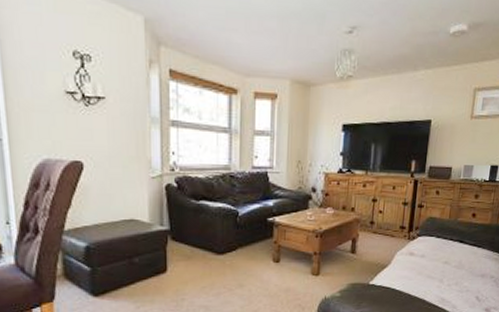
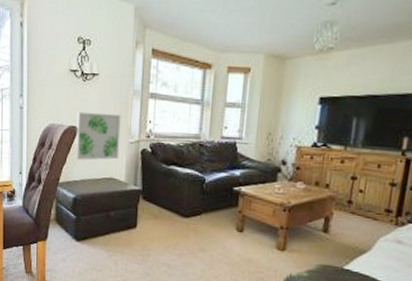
wall art: none [80,143,140,201] -> present [75,111,121,160]

